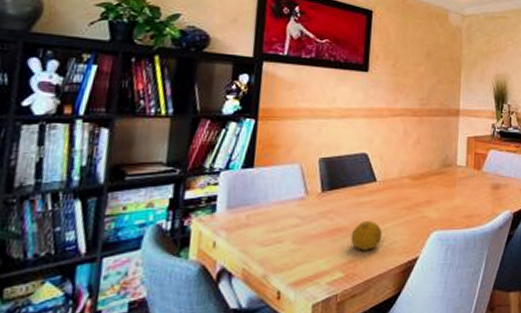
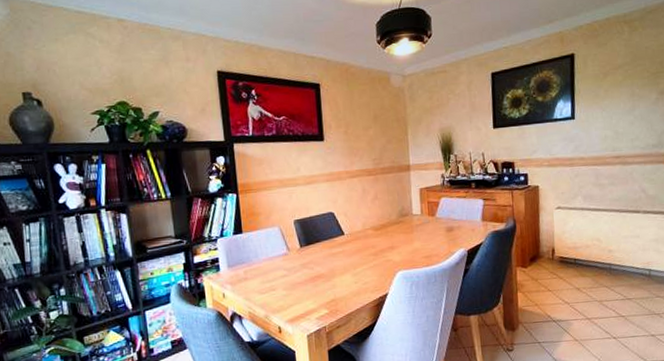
fruit: present [351,221,383,251] -> none [329,267,356,292]

